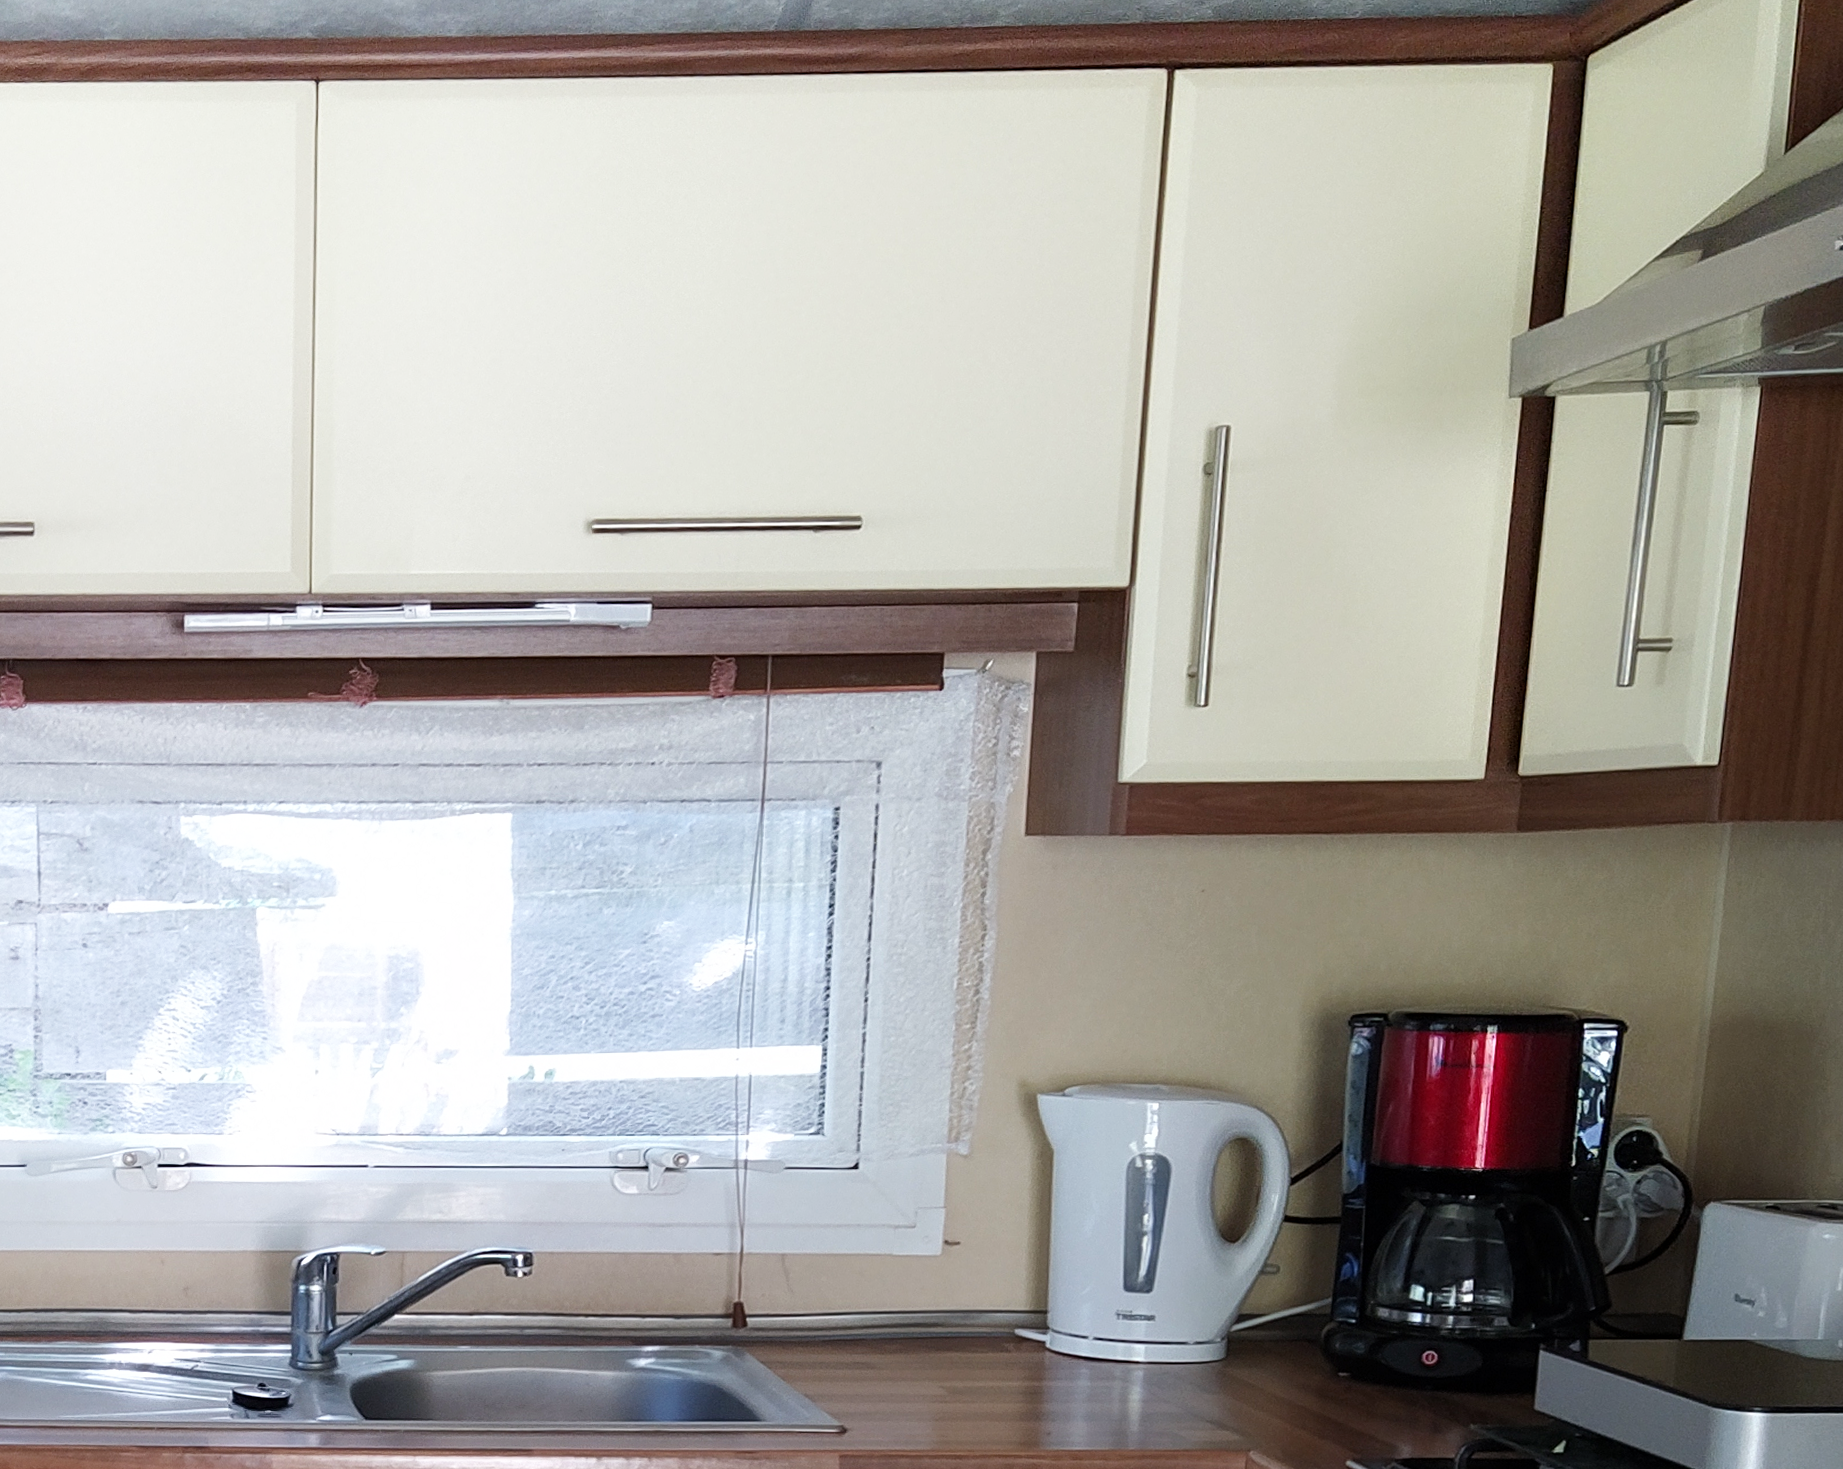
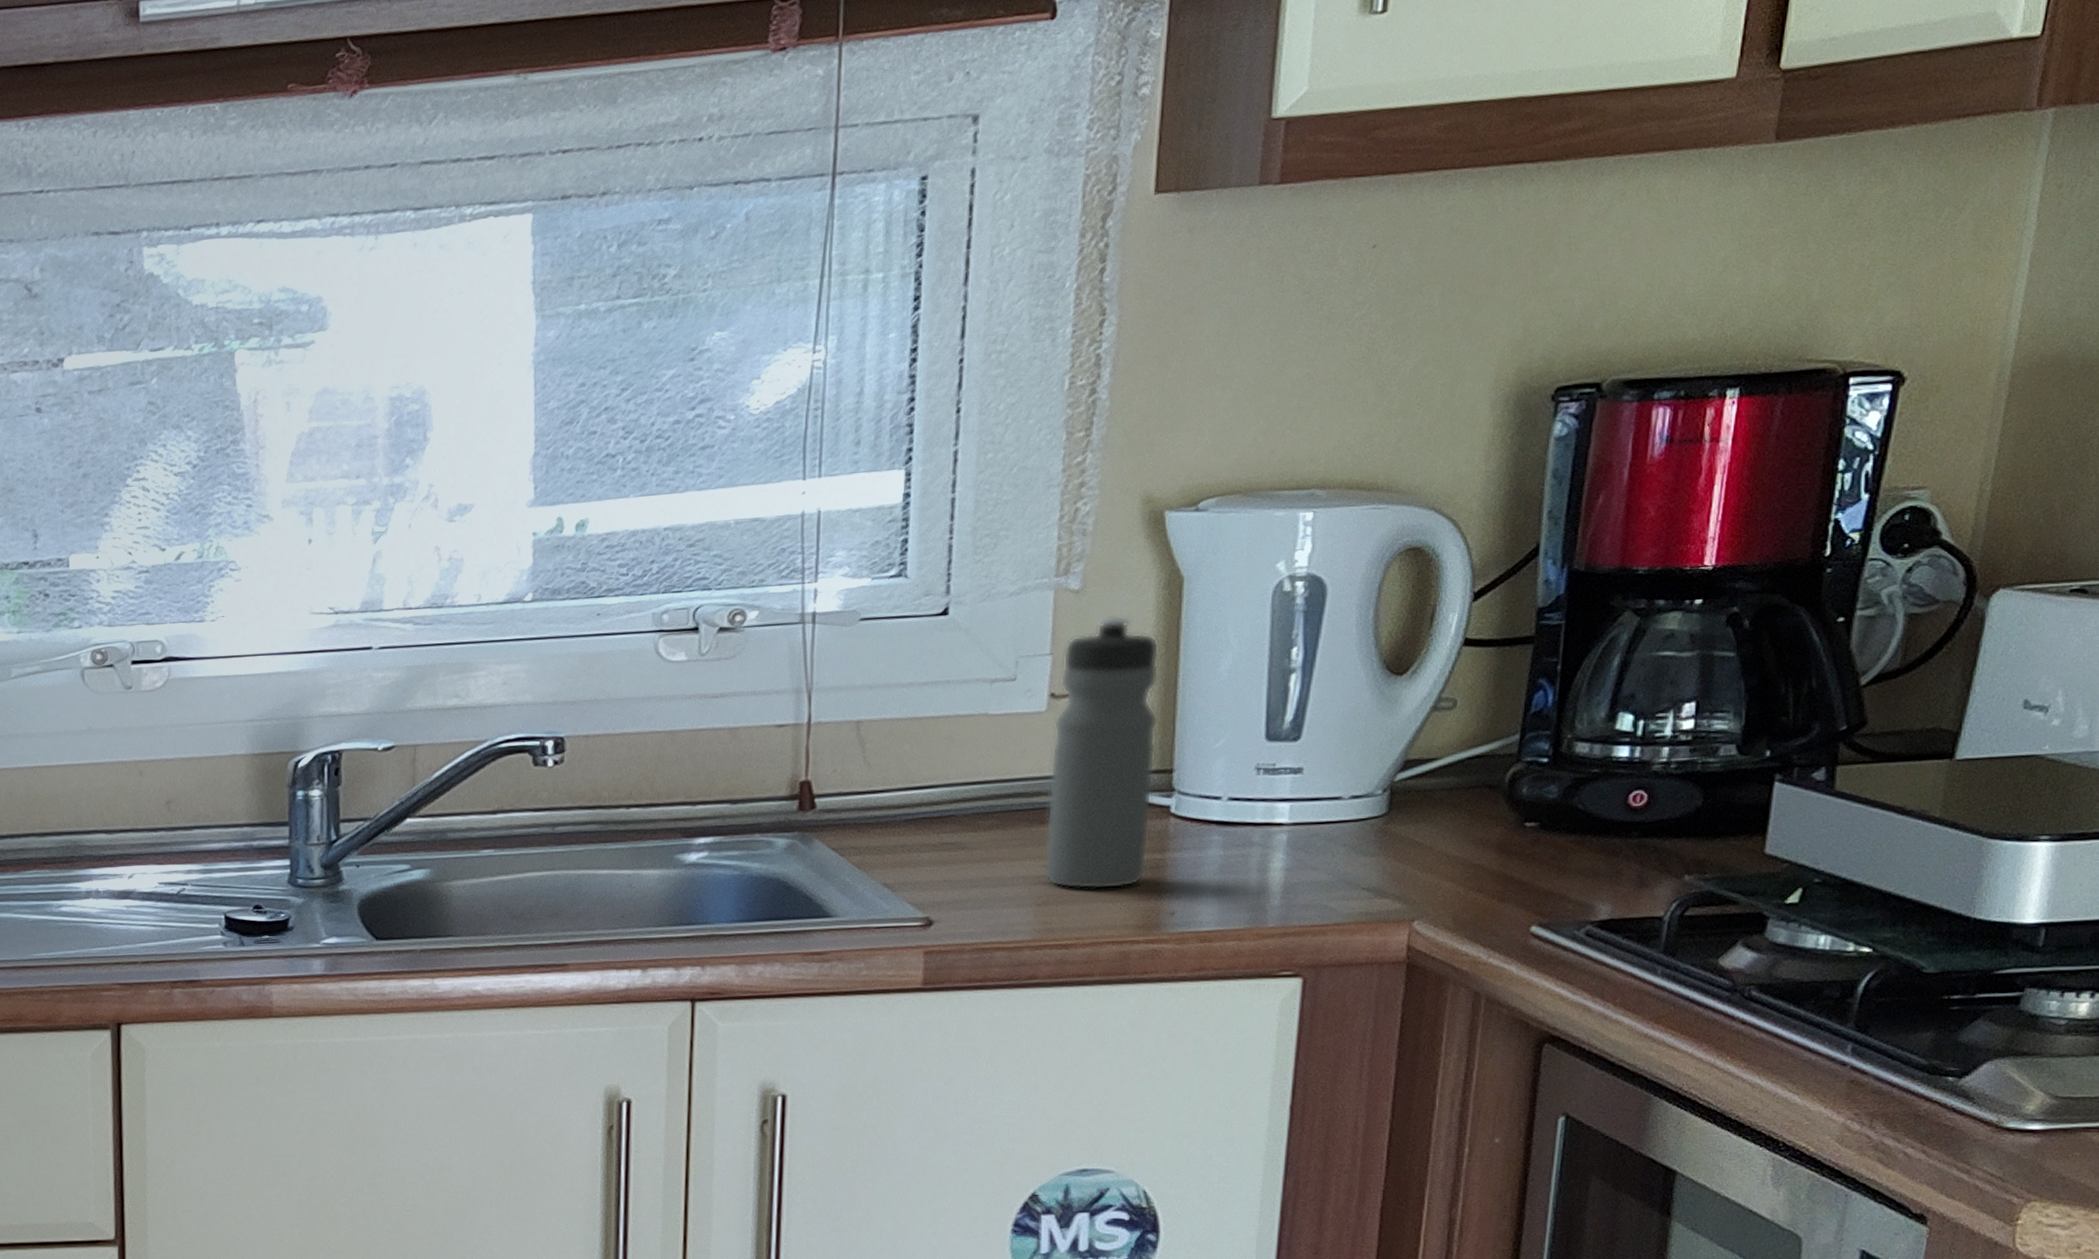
water bottle: none [939,1178,1035,1410] -> present [1043,615,1159,890]

